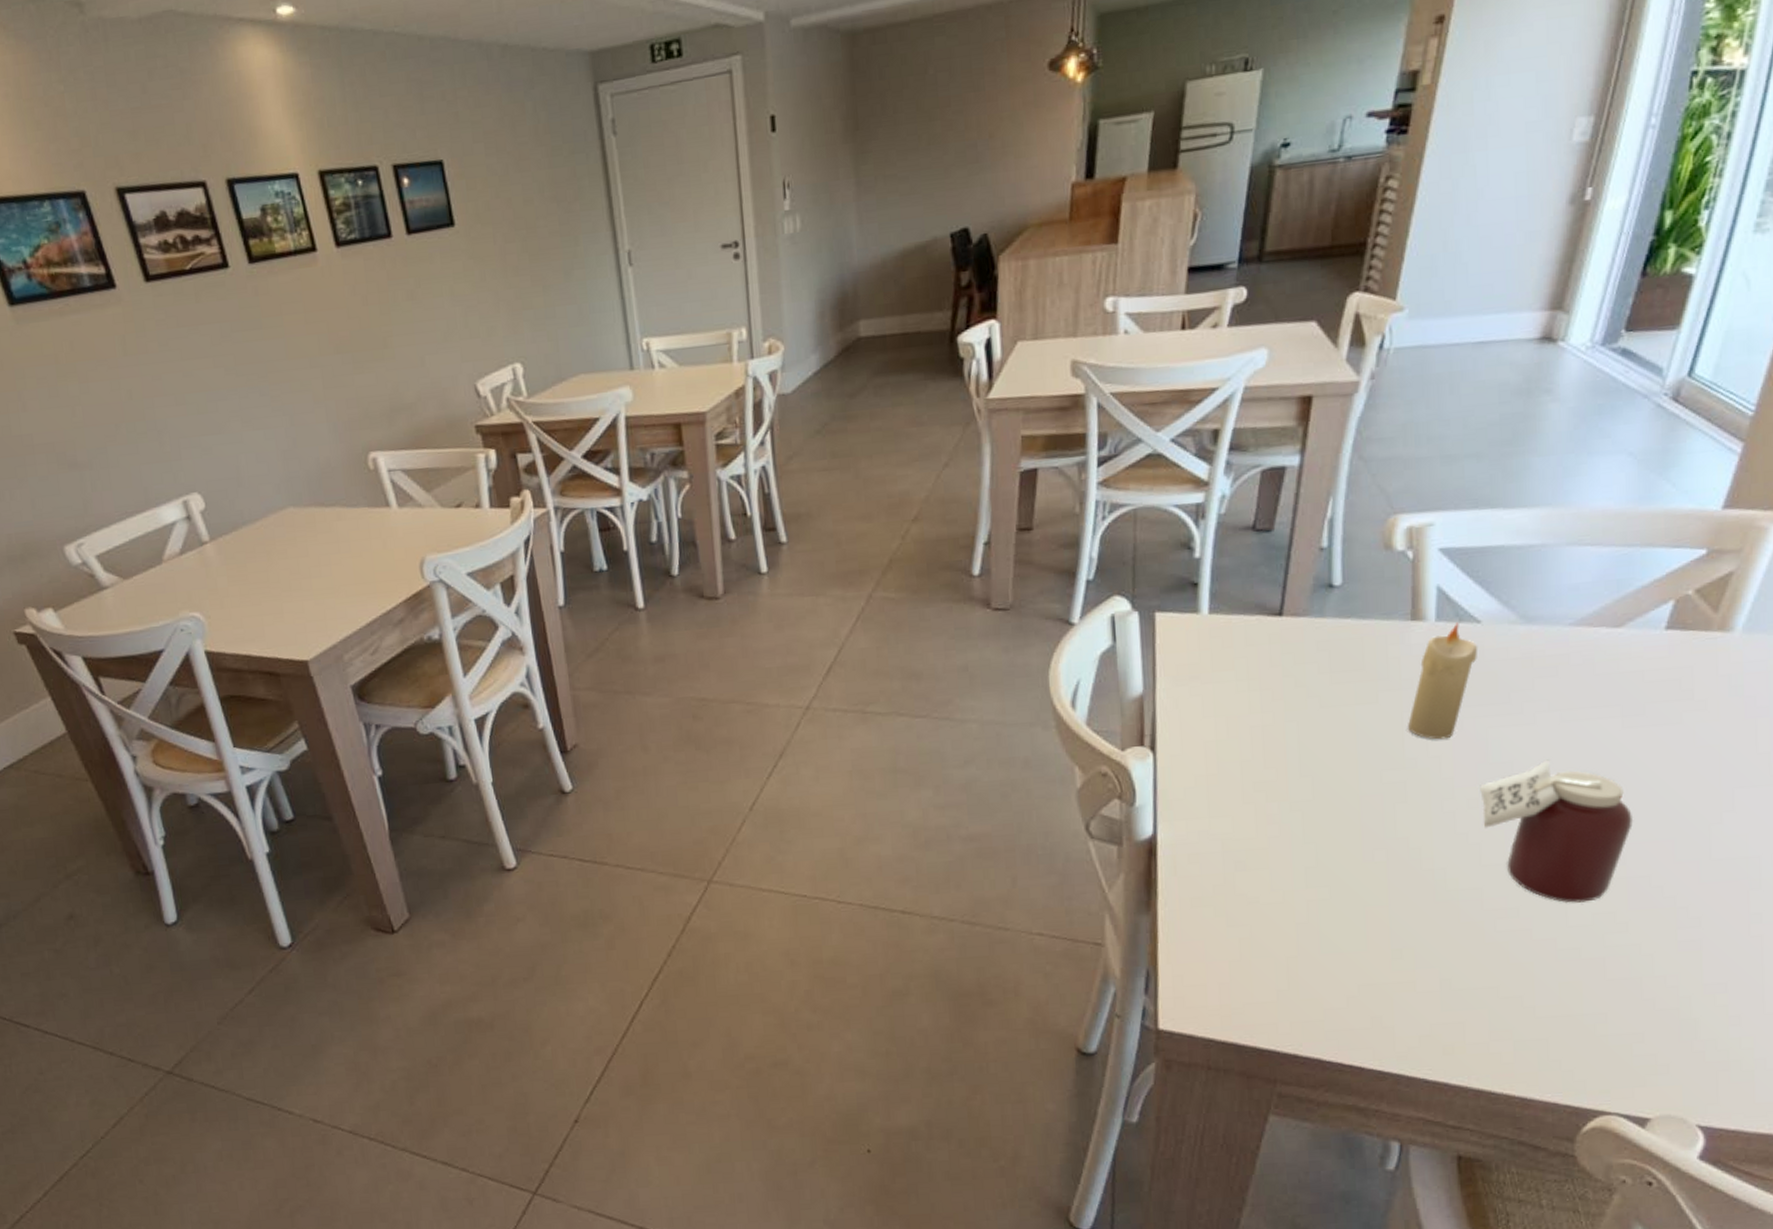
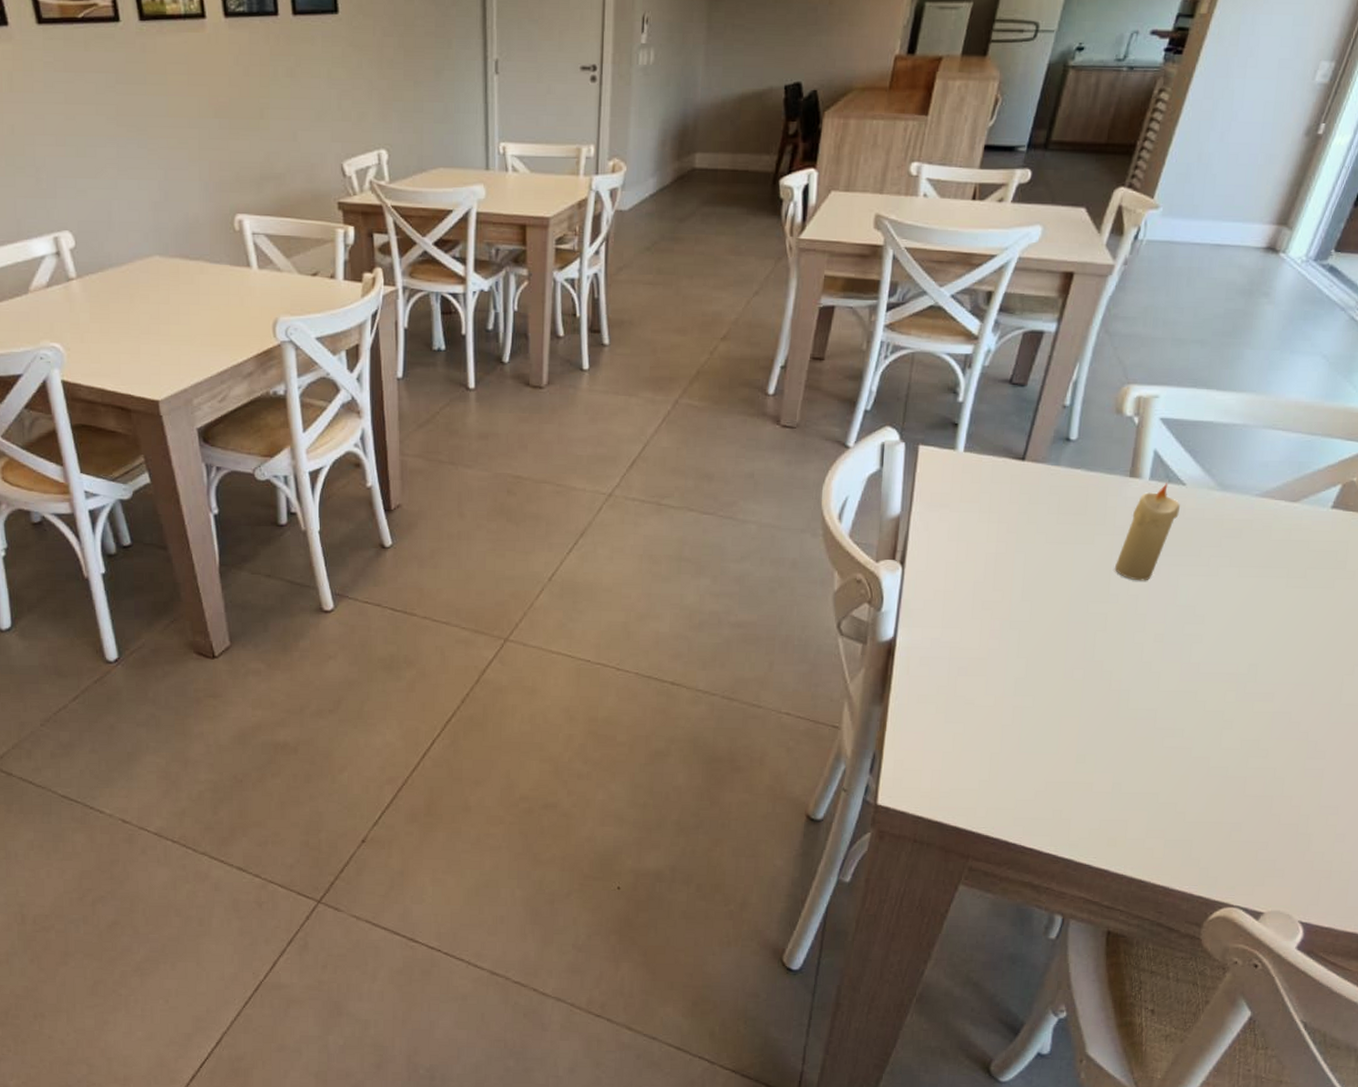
jar: present [1480,759,1634,903] -> none [1164,607,1285,730]

